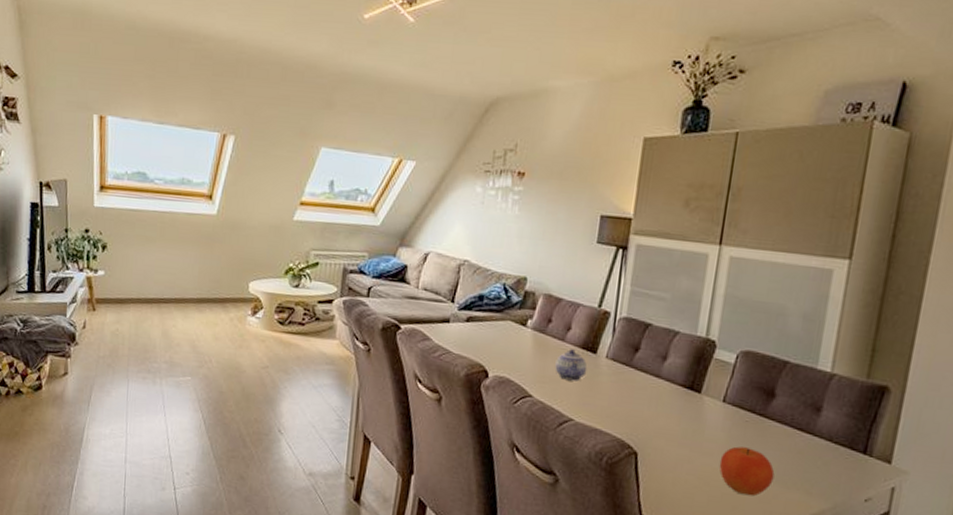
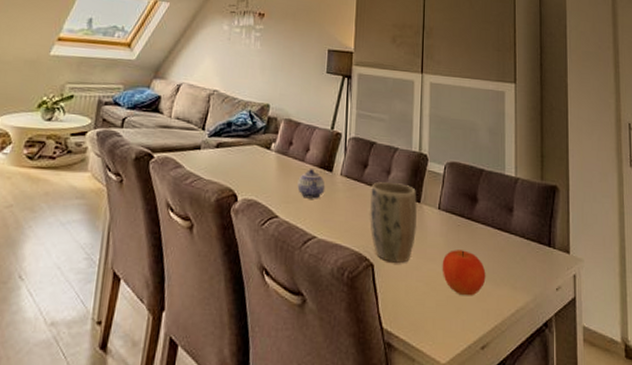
plant pot: none [637,367,698,455] -> present [370,182,417,263]

